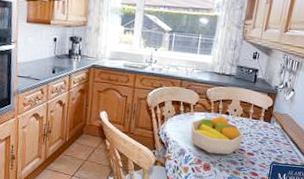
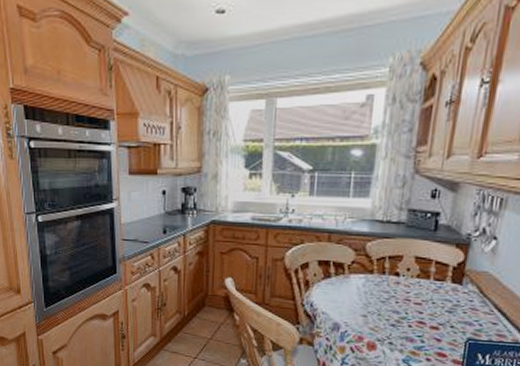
fruit bowl: present [190,115,244,155] -> none [345,277,423,330]

